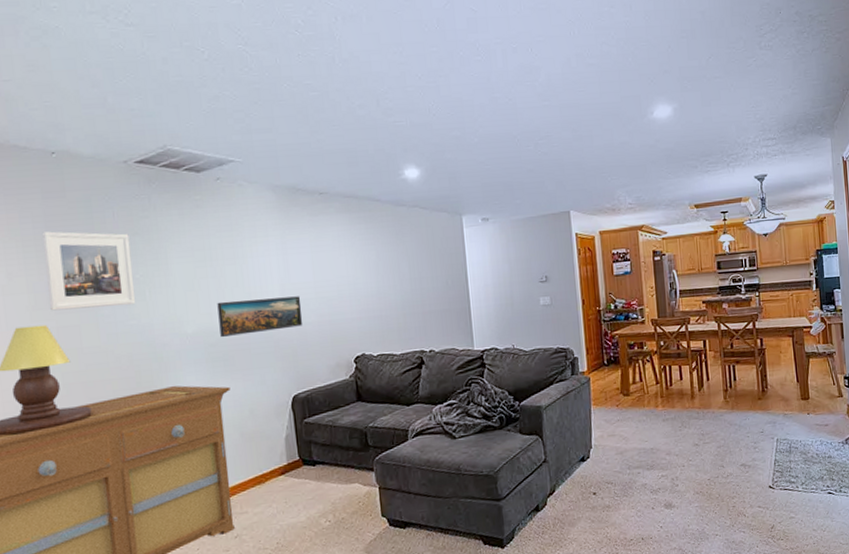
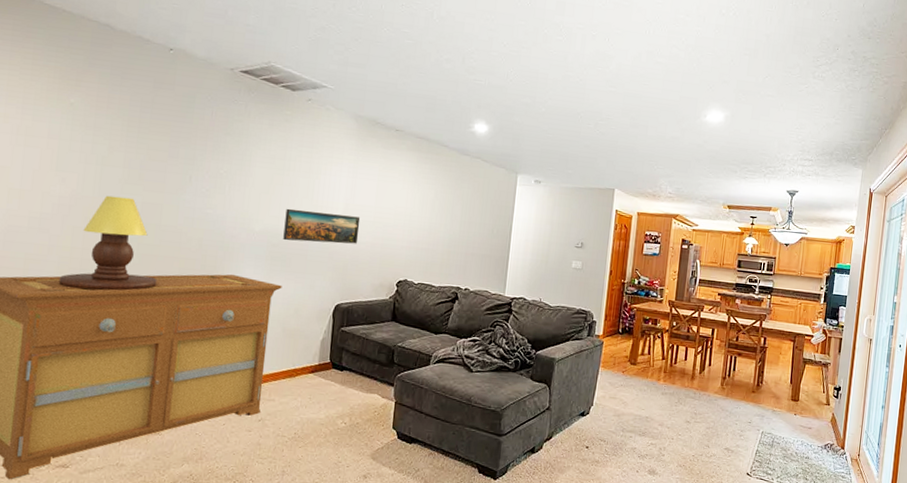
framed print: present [42,231,136,311] -> none [139,116,222,196]

